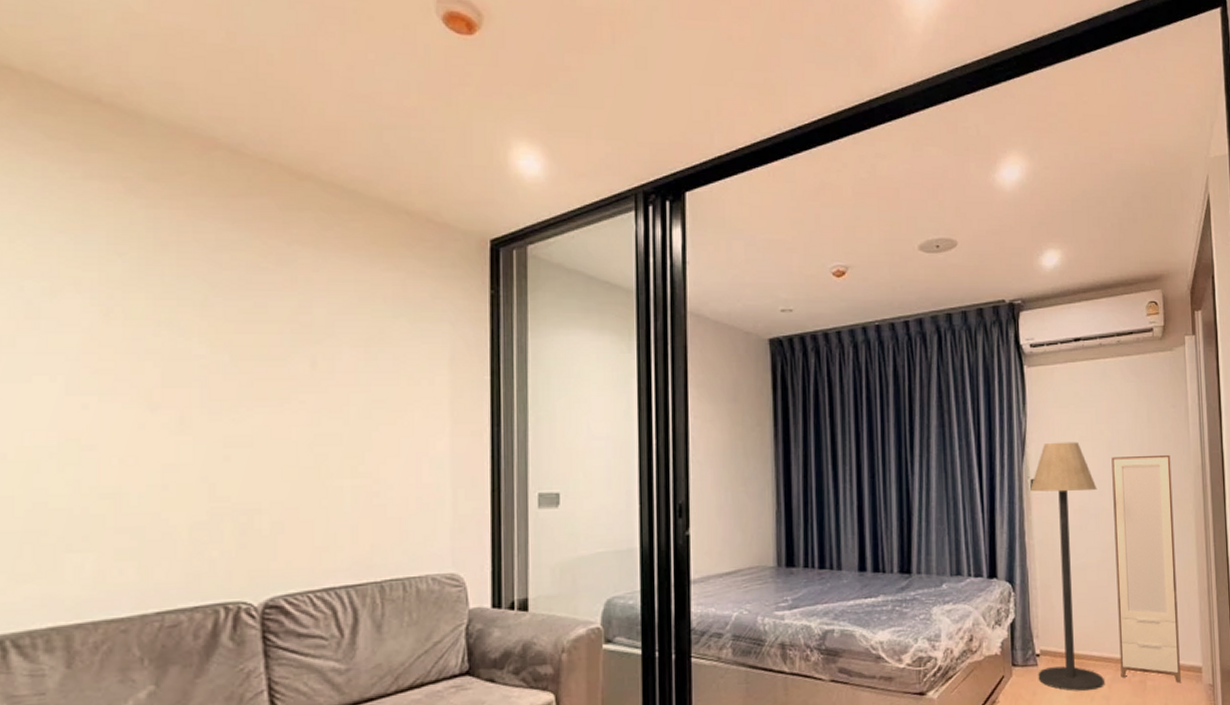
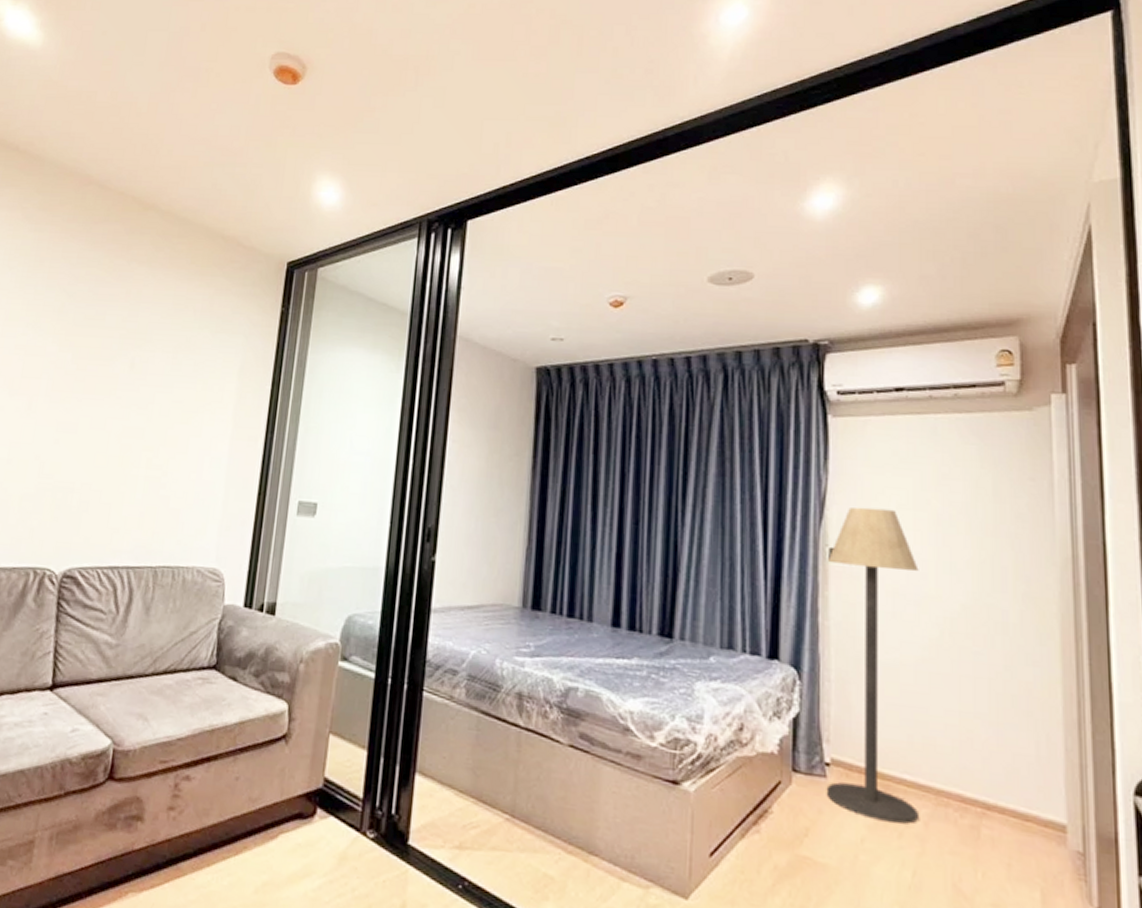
cabinet: present [1111,454,1181,684] -> none [940,533,1033,841]

